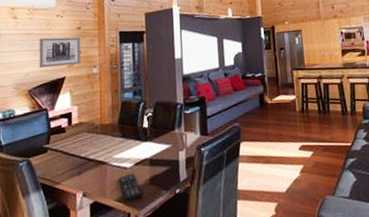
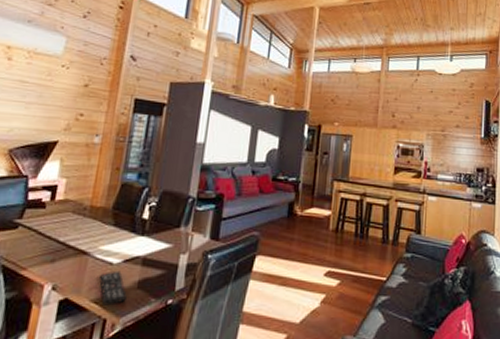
wall art: present [39,37,81,68] -> none [28,89,86,129]

